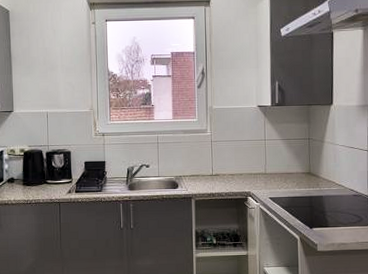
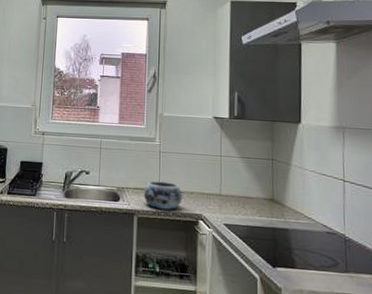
decorative bowl: none [199,167,233,191] -> present [143,181,182,210]

